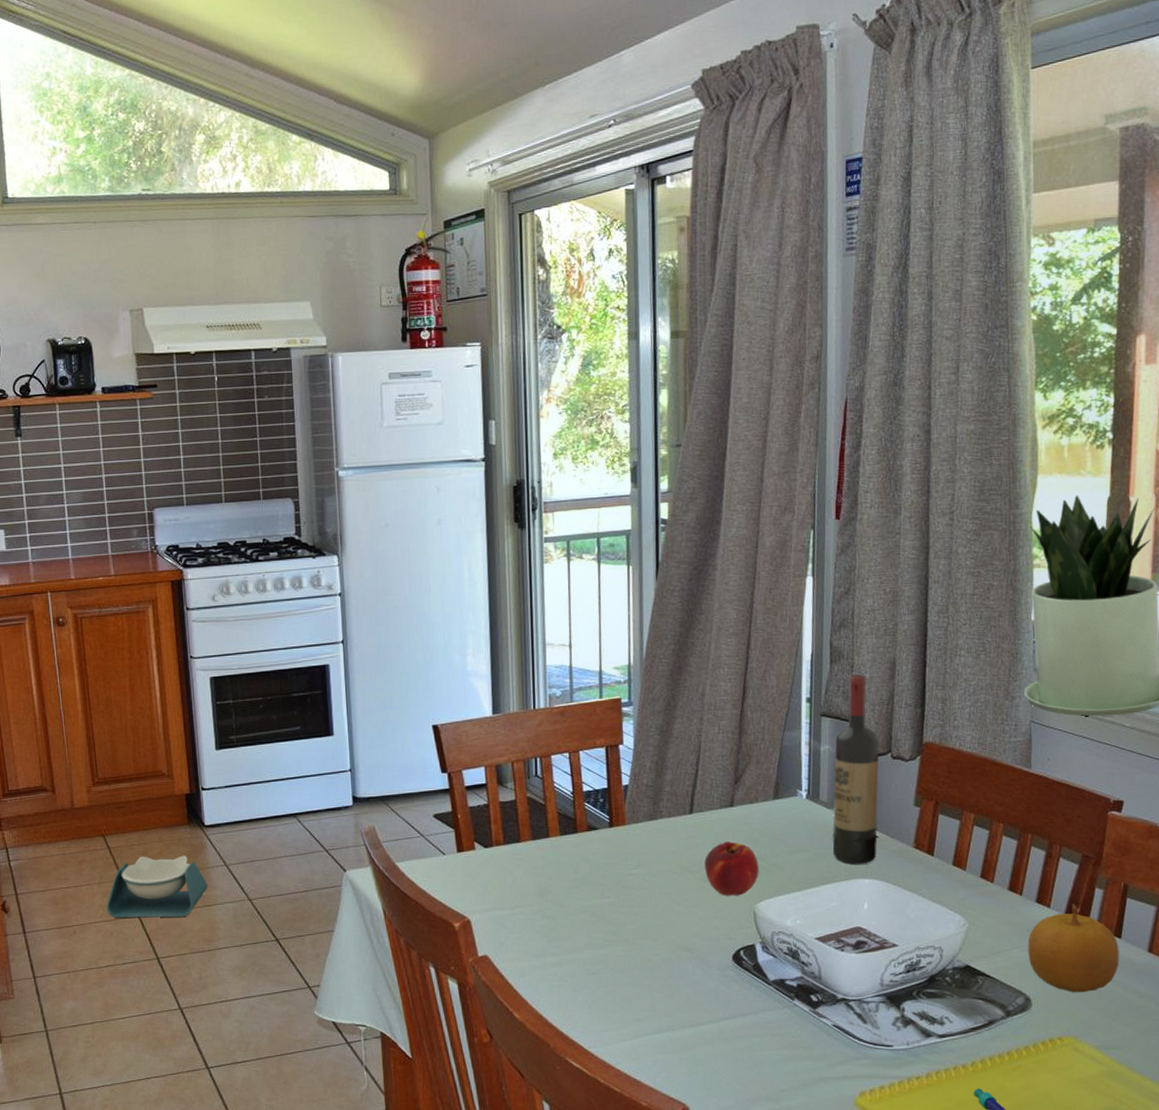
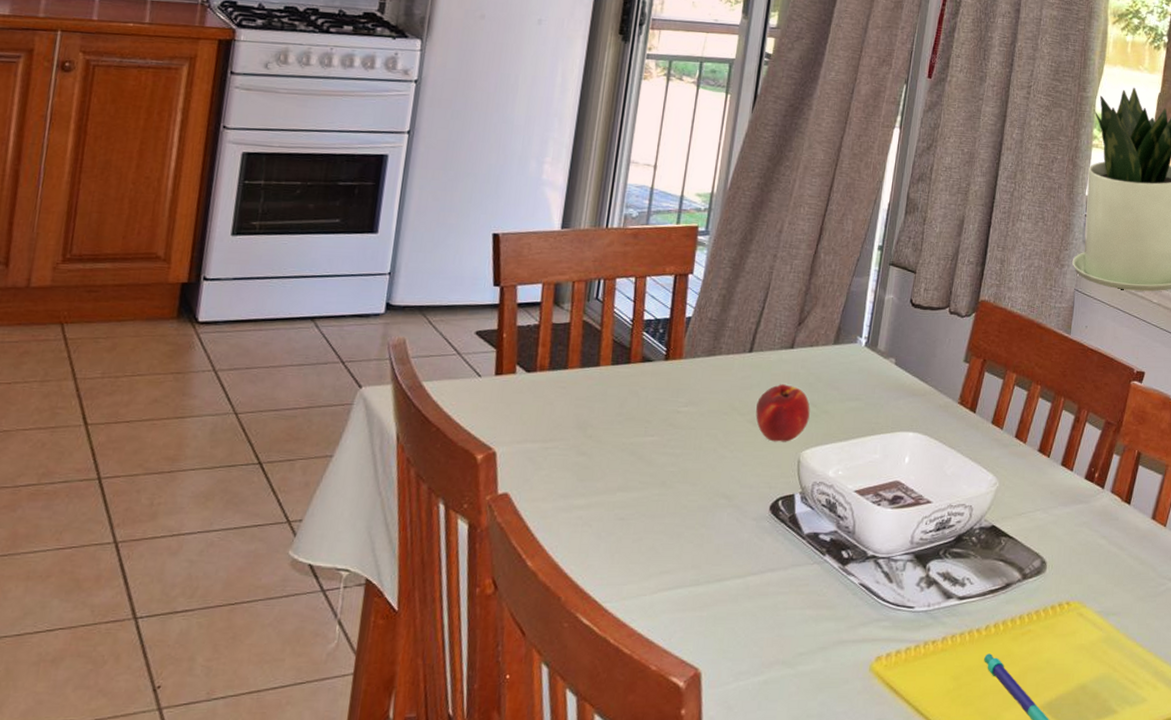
pet bowl: present [106,855,208,918] -> none [43,352,186,430]
wine bottle: present [832,675,879,864] -> none [882,228,940,417]
fruit: present [1027,905,1120,992] -> none [1048,470,1128,556]

